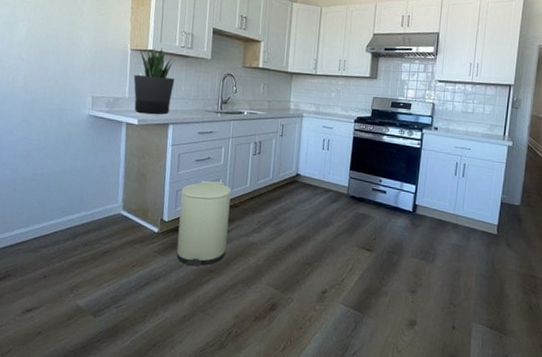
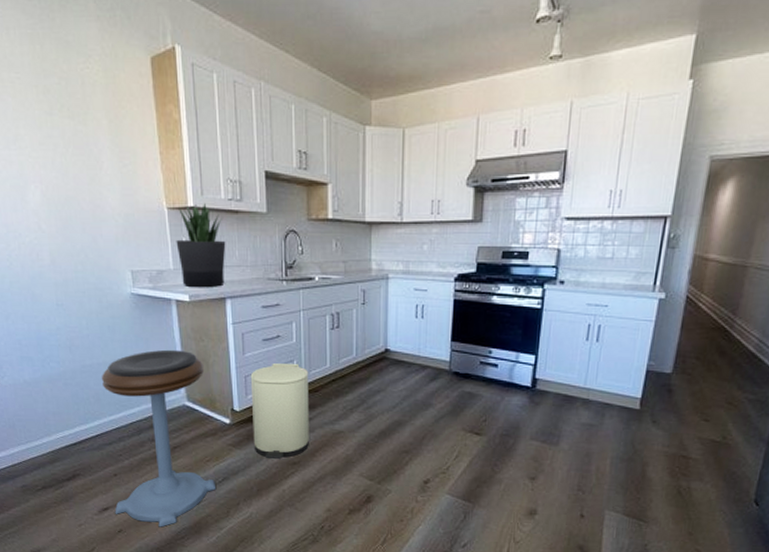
bar stool: none [37,164,142,330] -> present [101,349,217,527]

